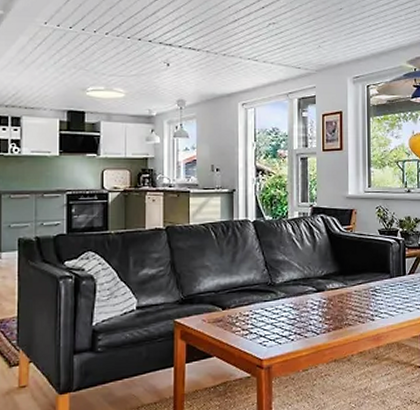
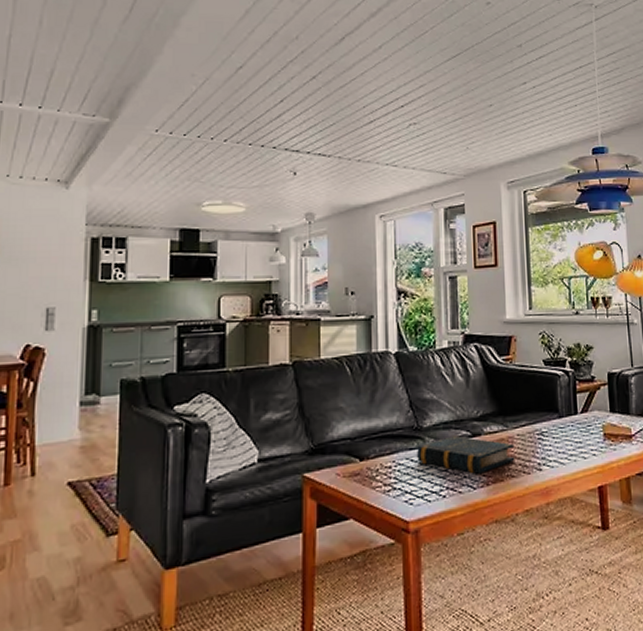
book: none [271,291,352,322] -> present [417,435,515,474]

